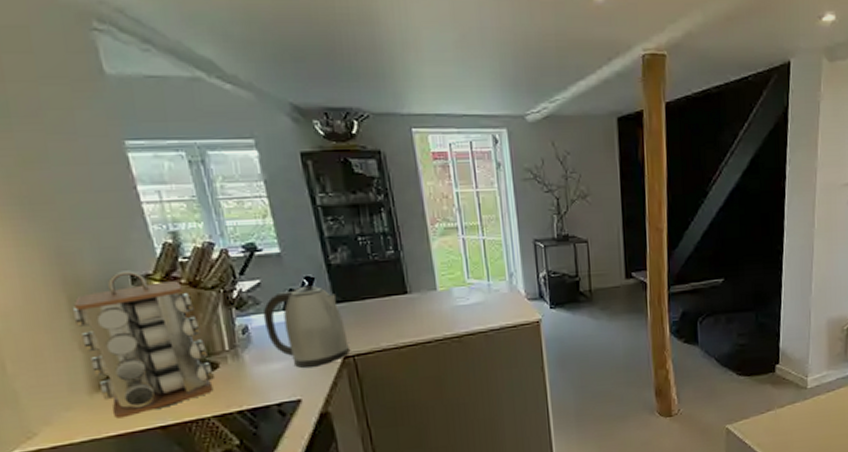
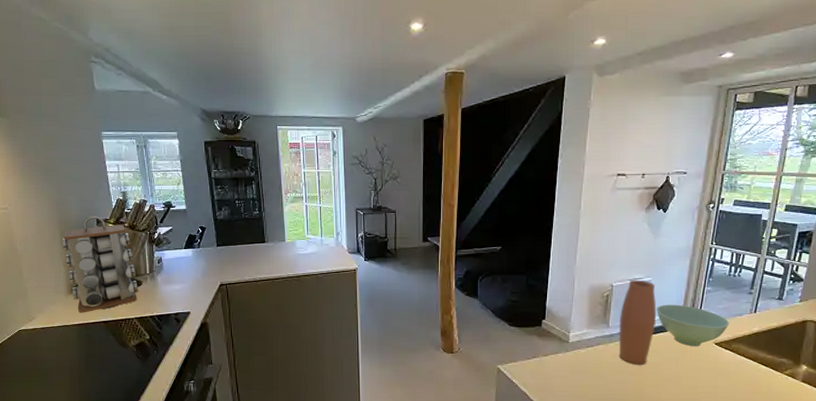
kettle: present [262,285,350,368] -> none [172,233,224,289]

